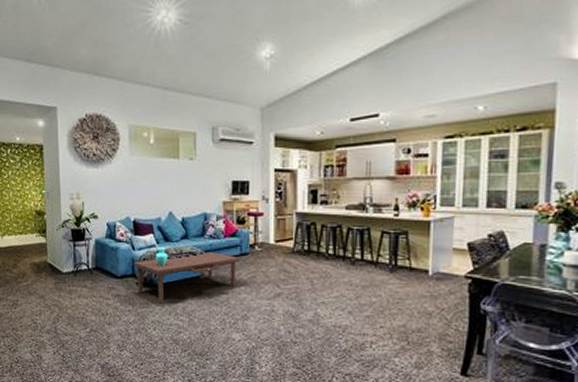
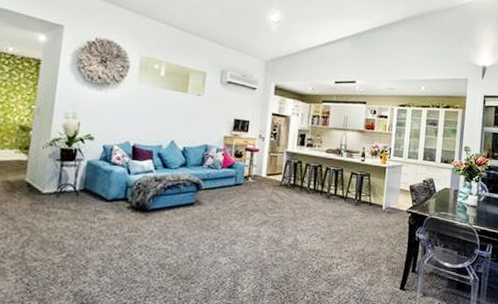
coffee table: present [134,248,241,303] -> none [127,173,235,228]

